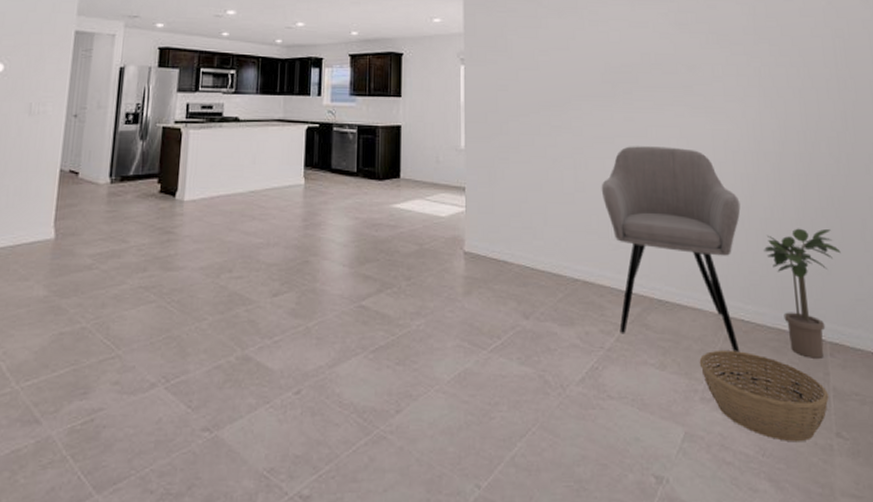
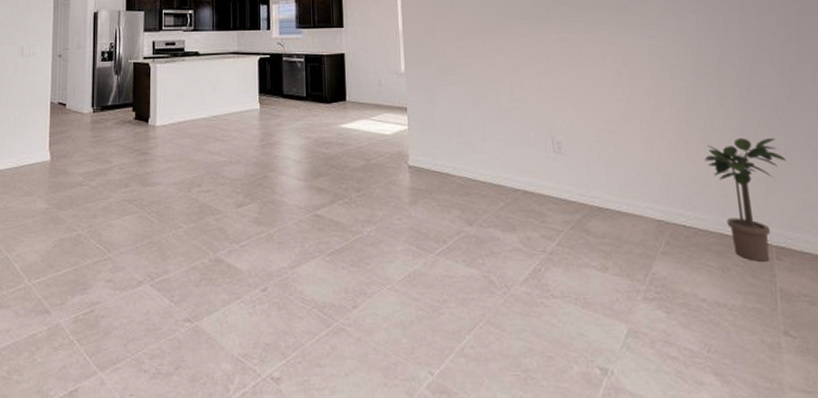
armchair: present [601,146,741,357] -> none [537,64,683,260]
basket: present [699,349,829,442] -> none [641,253,776,340]

